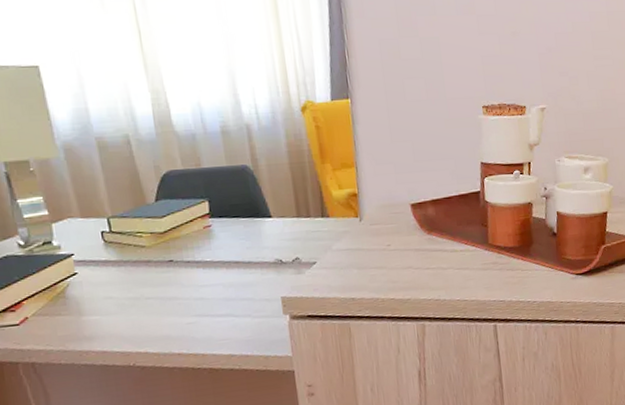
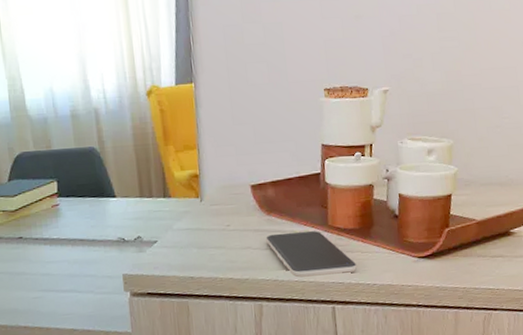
smartphone: none [427,249,517,297] -> present [266,231,357,278]

